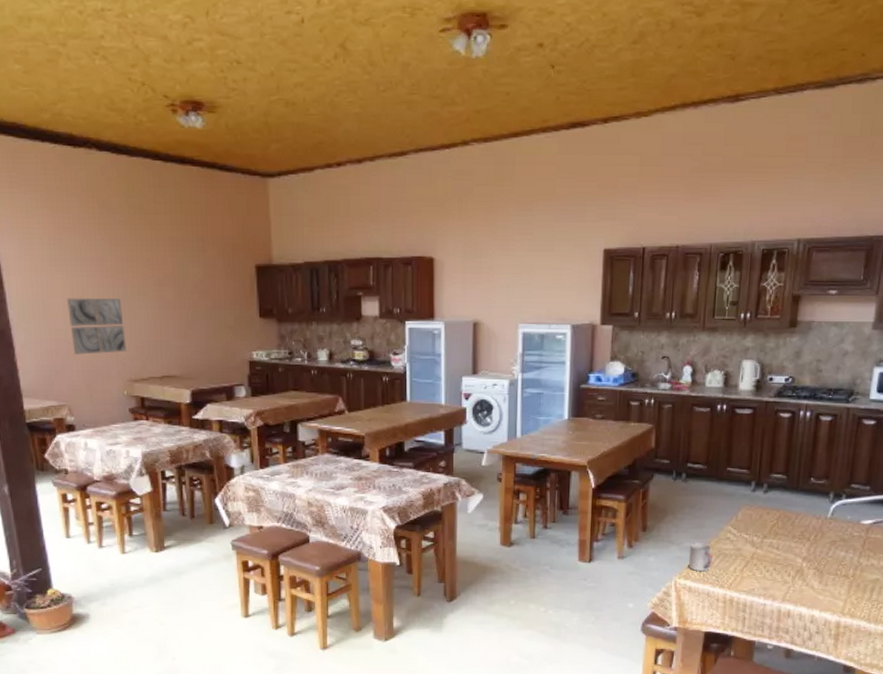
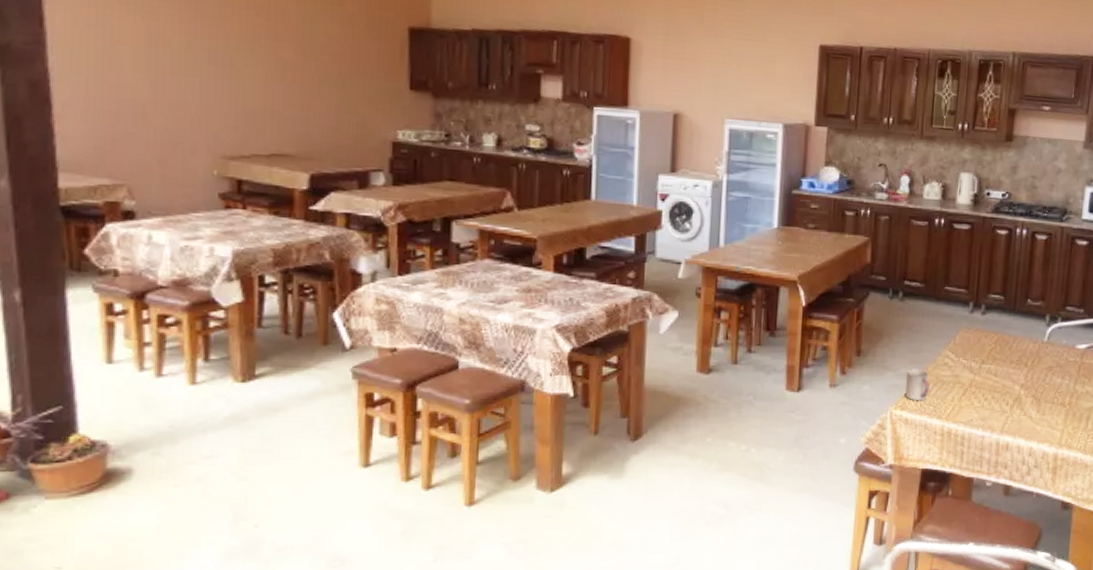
wall art: present [67,298,127,355] -> none [140,47,222,121]

